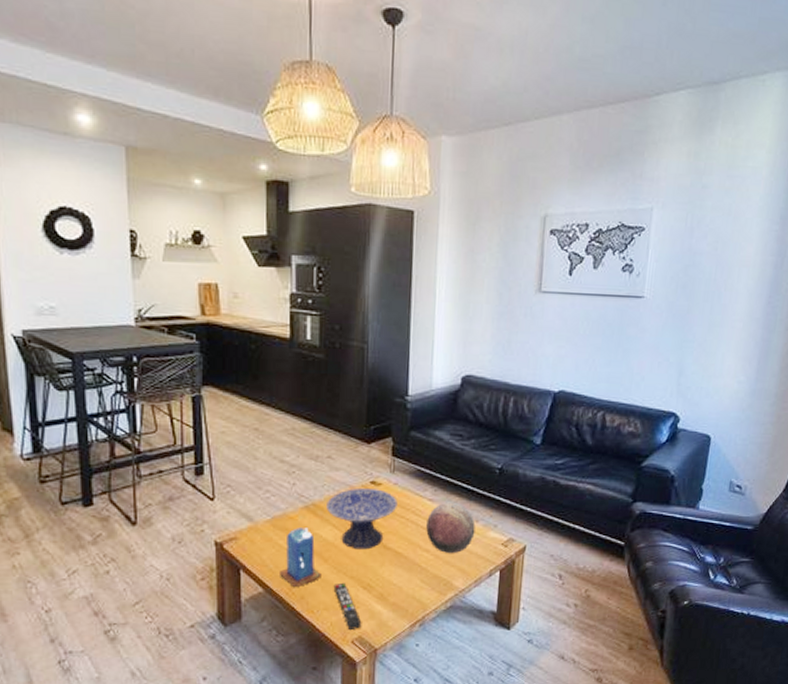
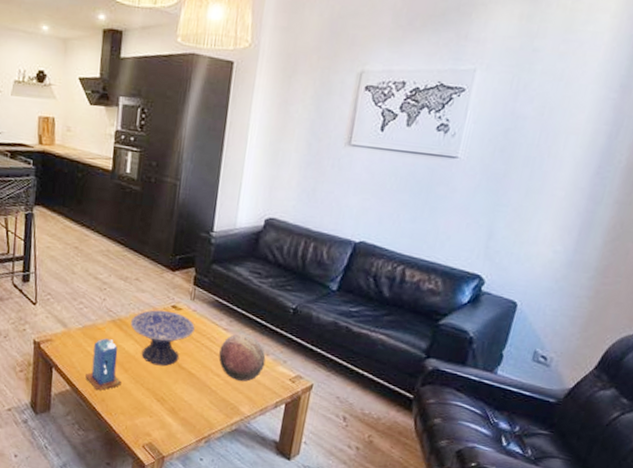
remote control: present [333,582,362,629] -> none [130,392,154,436]

